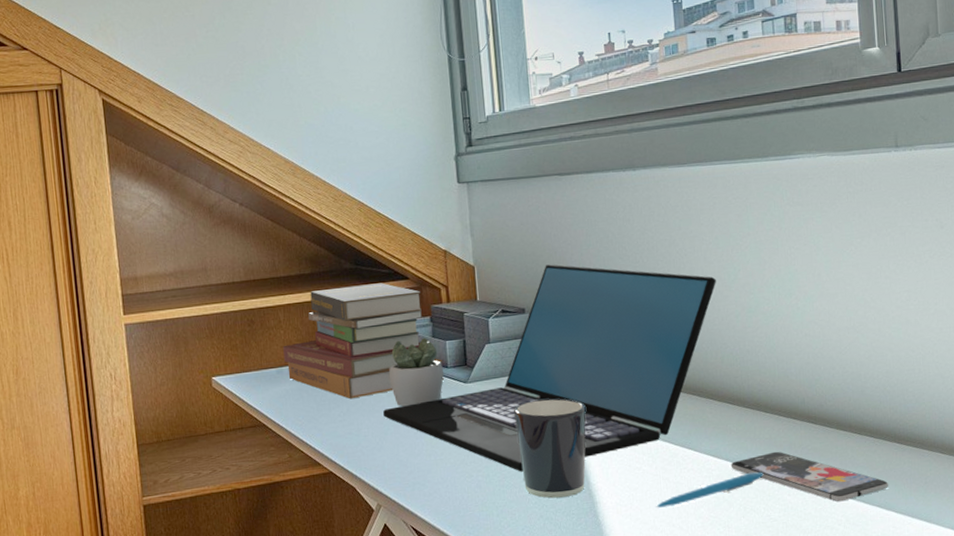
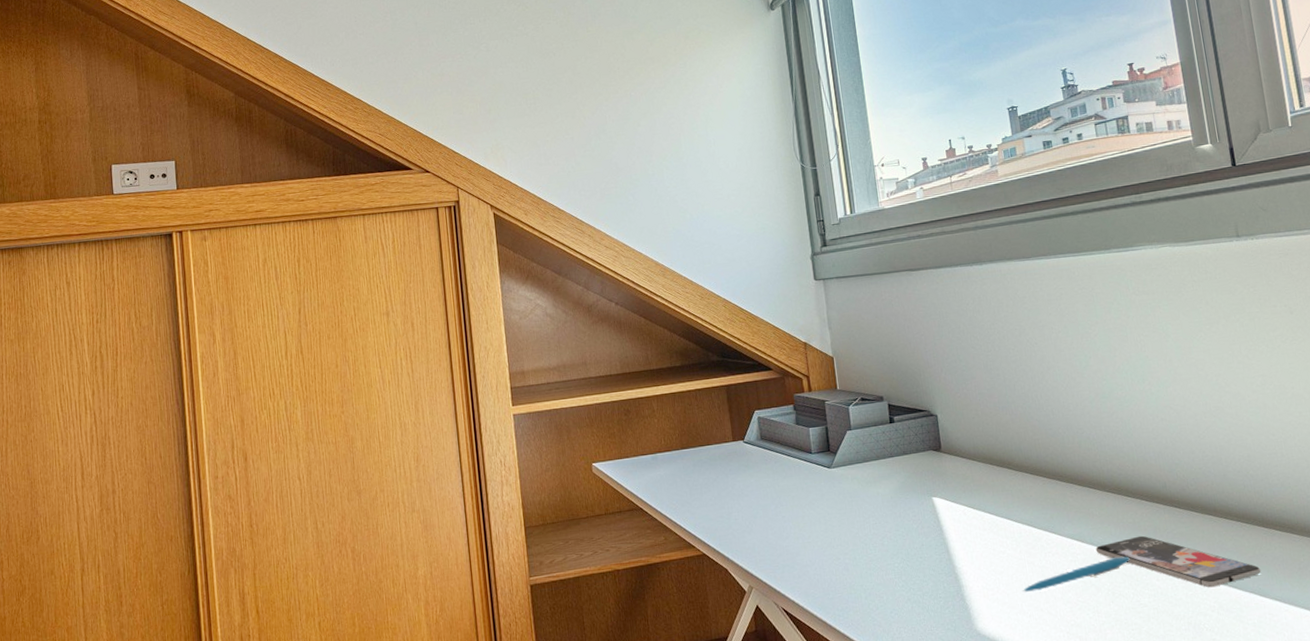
books: present [283,283,445,399] -> none [657,373,810,484]
laptop: present [383,264,716,472] -> none [752,354,1068,555]
succulent plant: present [388,337,444,407] -> none [756,425,809,491]
mug: present [513,398,586,499] -> none [876,483,951,582]

